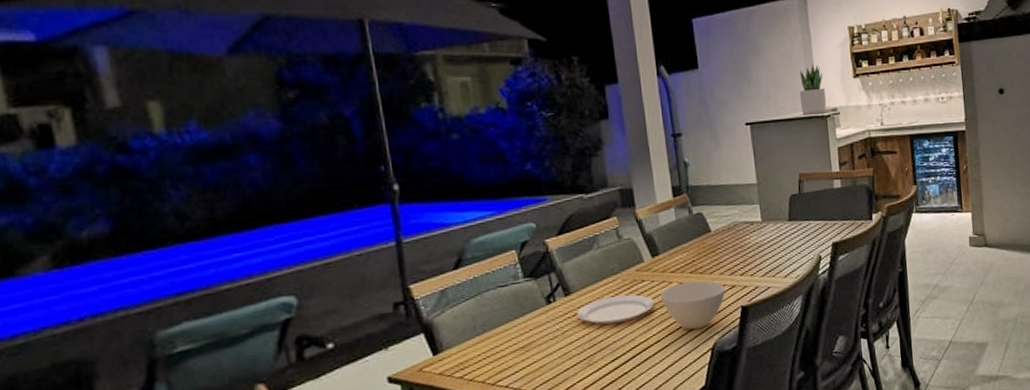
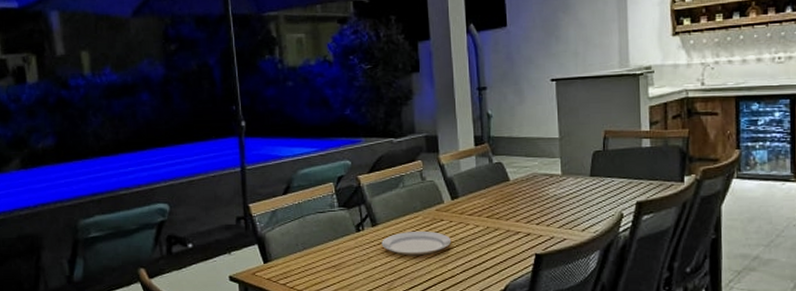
bowl: present [660,281,725,330] -> none [457,225,520,269]
planter: present [799,64,827,116] -> none [610,22,640,74]

